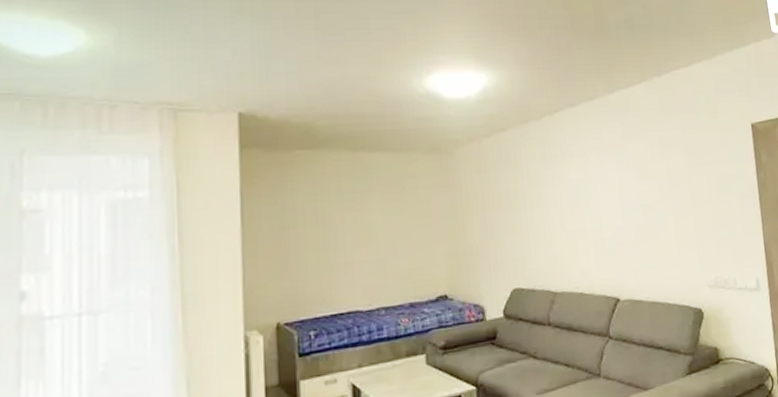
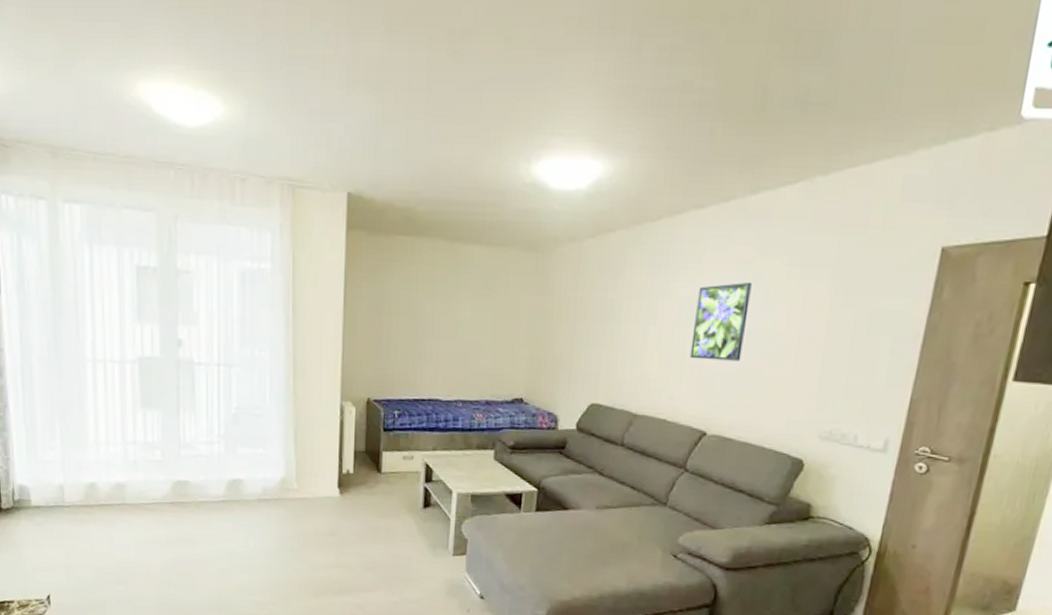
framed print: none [586,162,633,234] -> present [690,281,752,361]

